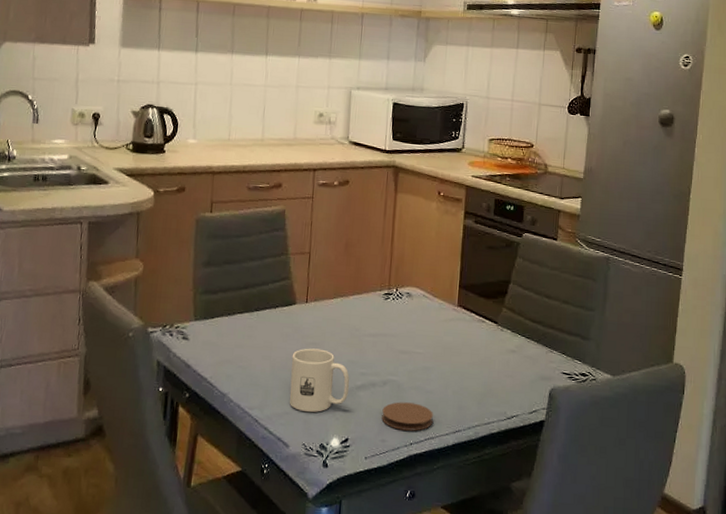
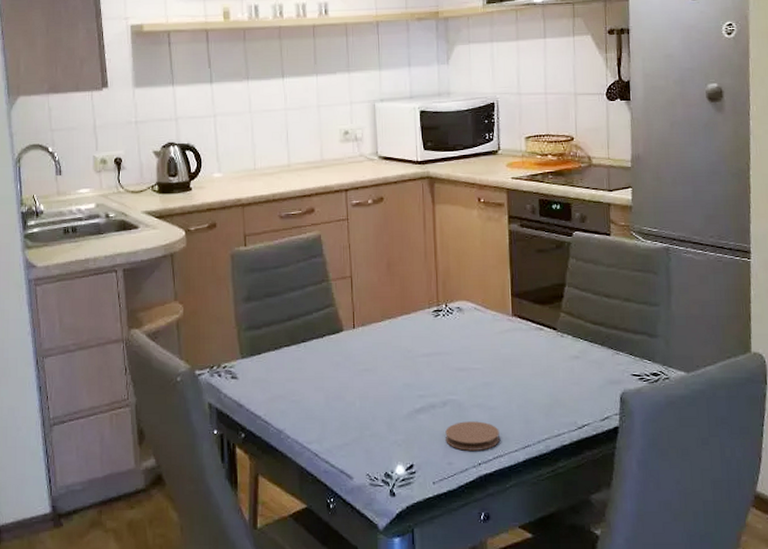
mug: present [289,348,350,413] -> none [345,375,409,442]

